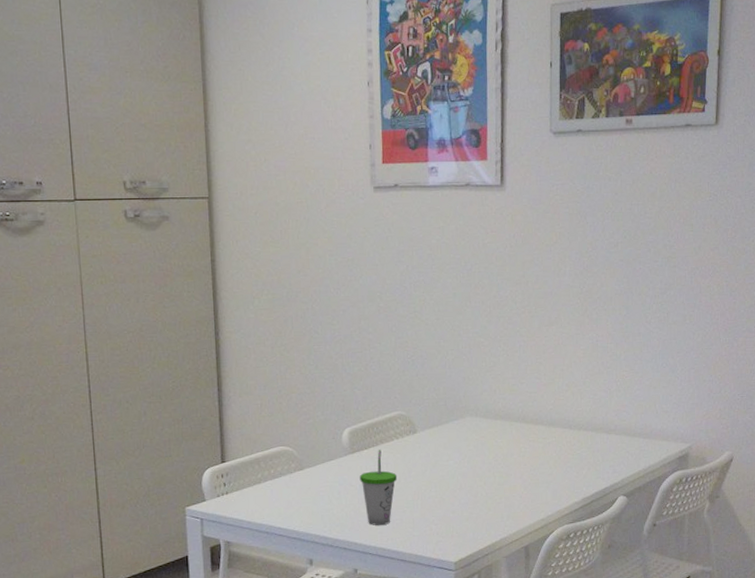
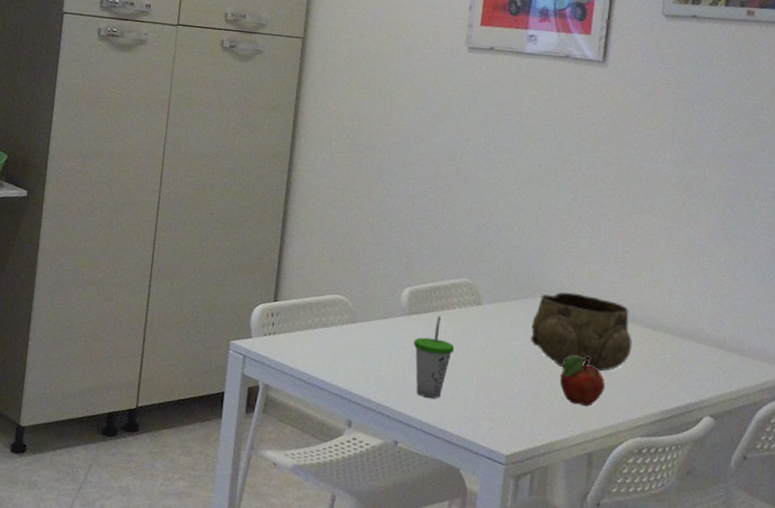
decorative bowl: none [463,407,553,477] -> present [529,292,632,372]
fruit: none [493,462,533,507] -> present [559,355,605,406]

